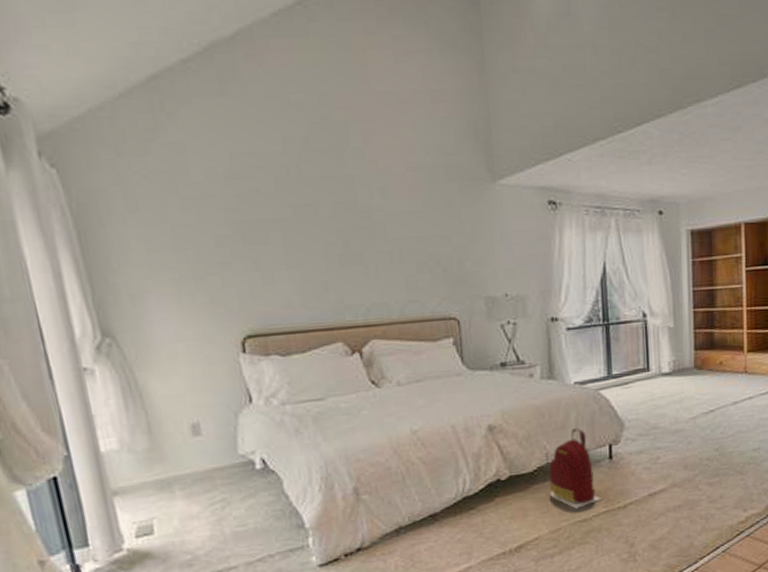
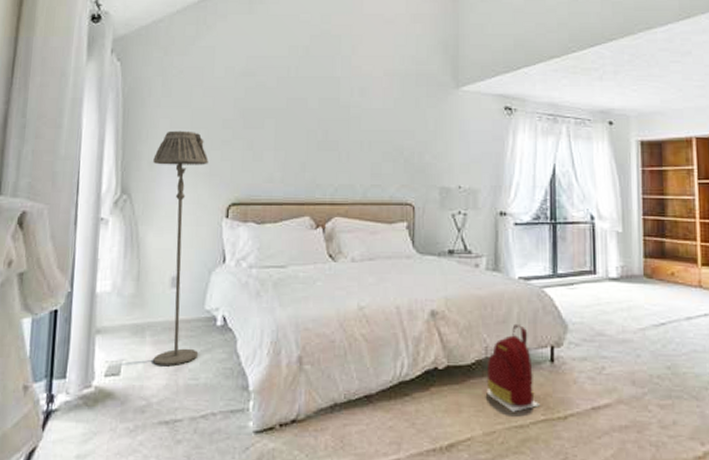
floor lamp: none [134,253,242,519] -> present [153,130,209,367]

